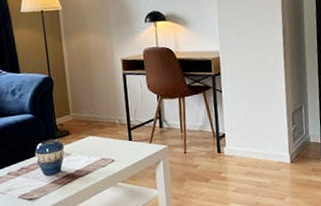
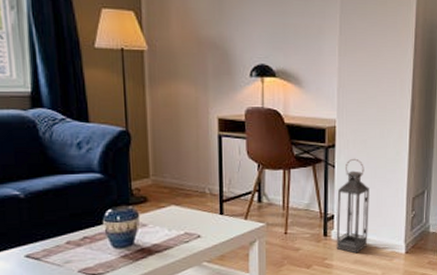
lantern: none [226,83,257,166] -> present [336,158,369,254]

